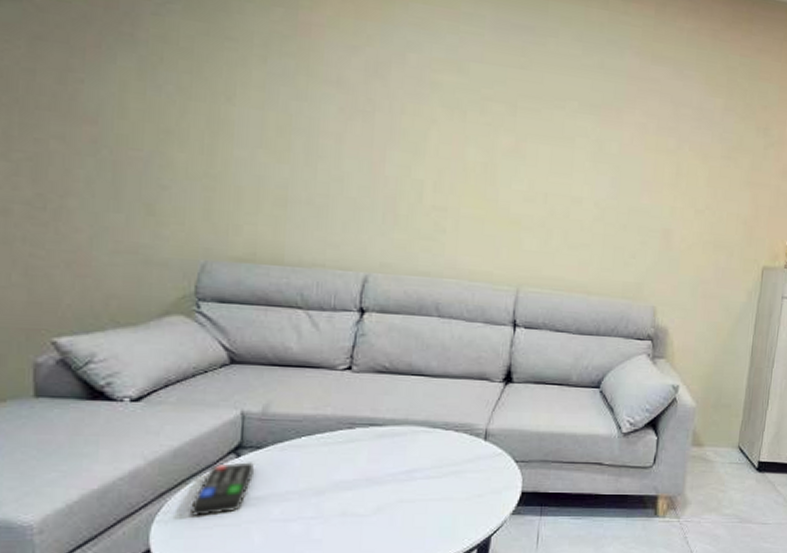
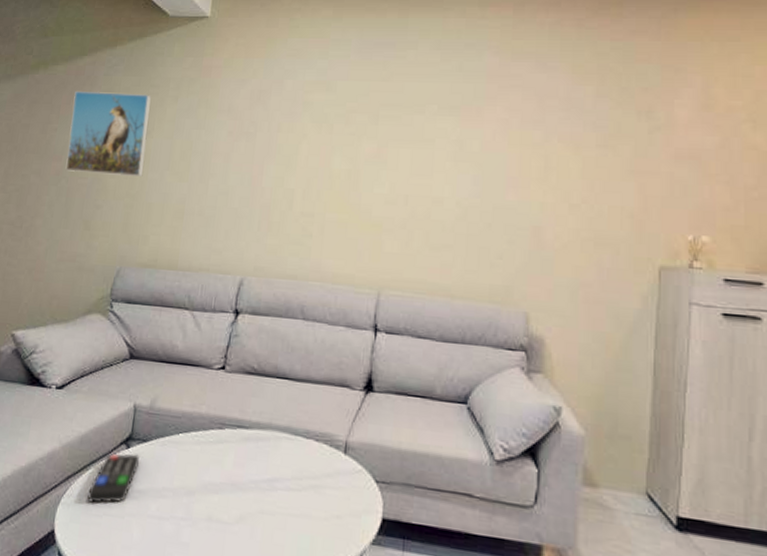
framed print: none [105,31,228,153] -> present [65,91,151,176]

